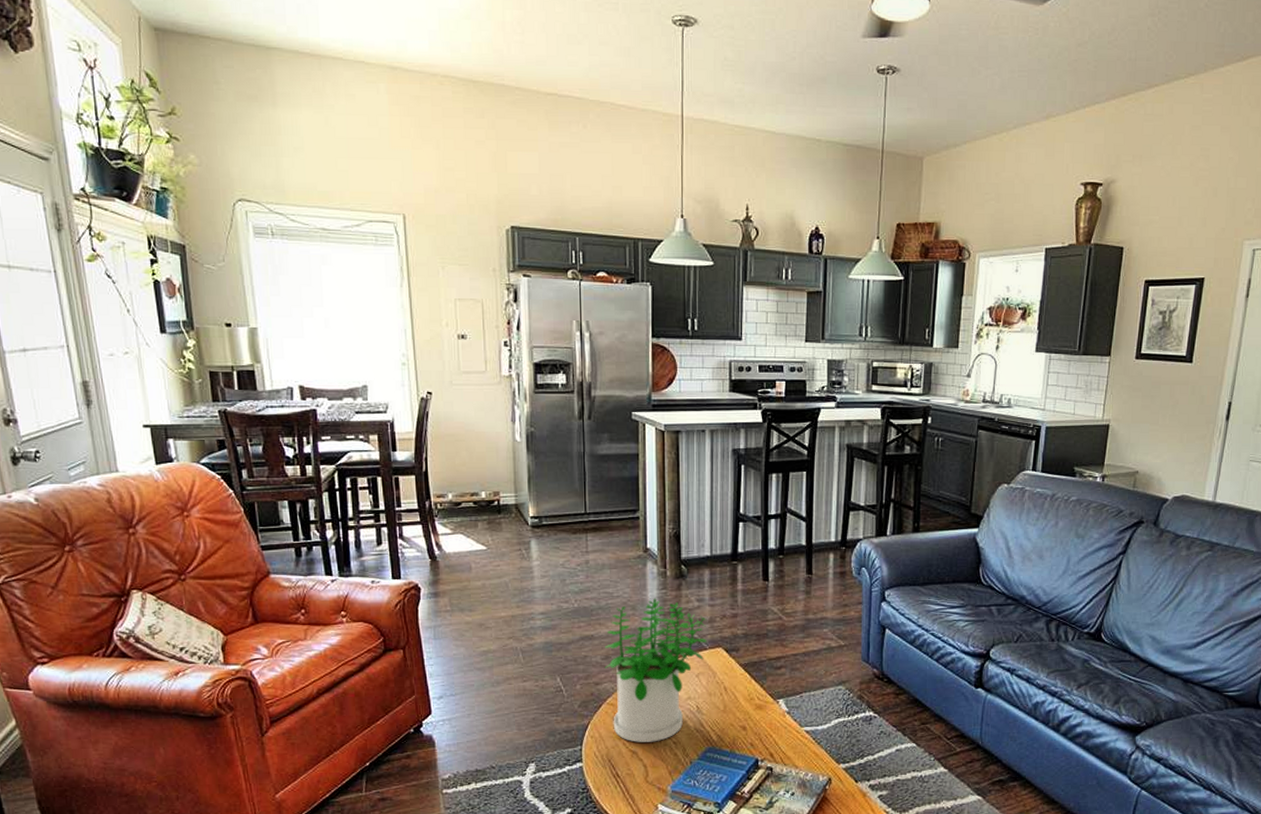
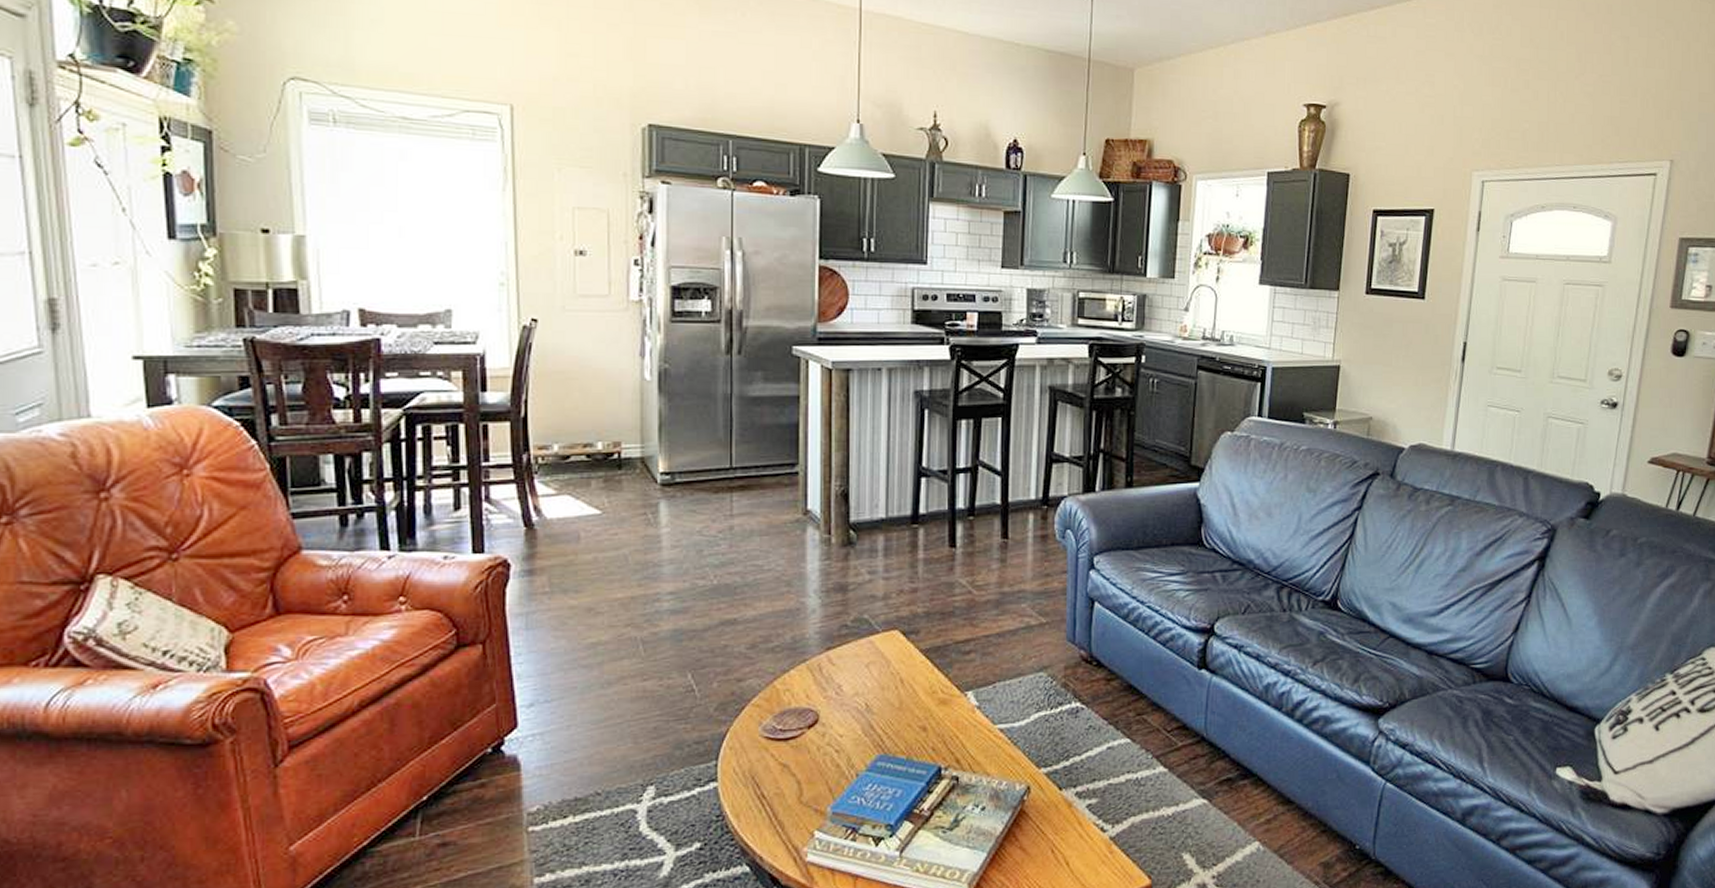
potted plant: present [604,598,707,742] -> none [750,571,880,753]

